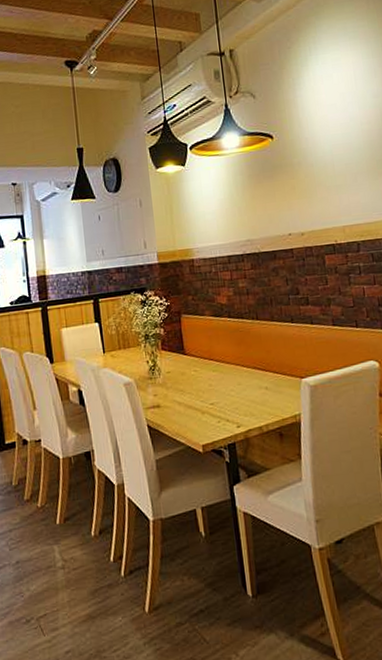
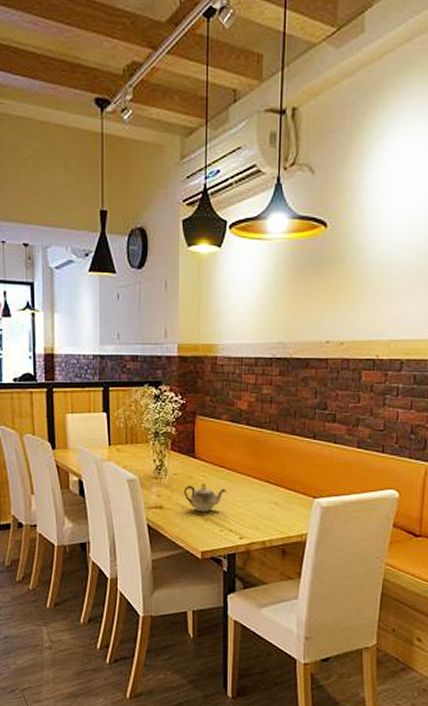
teapot: none [178,378,219,406] -> present [184,484,227,513]

